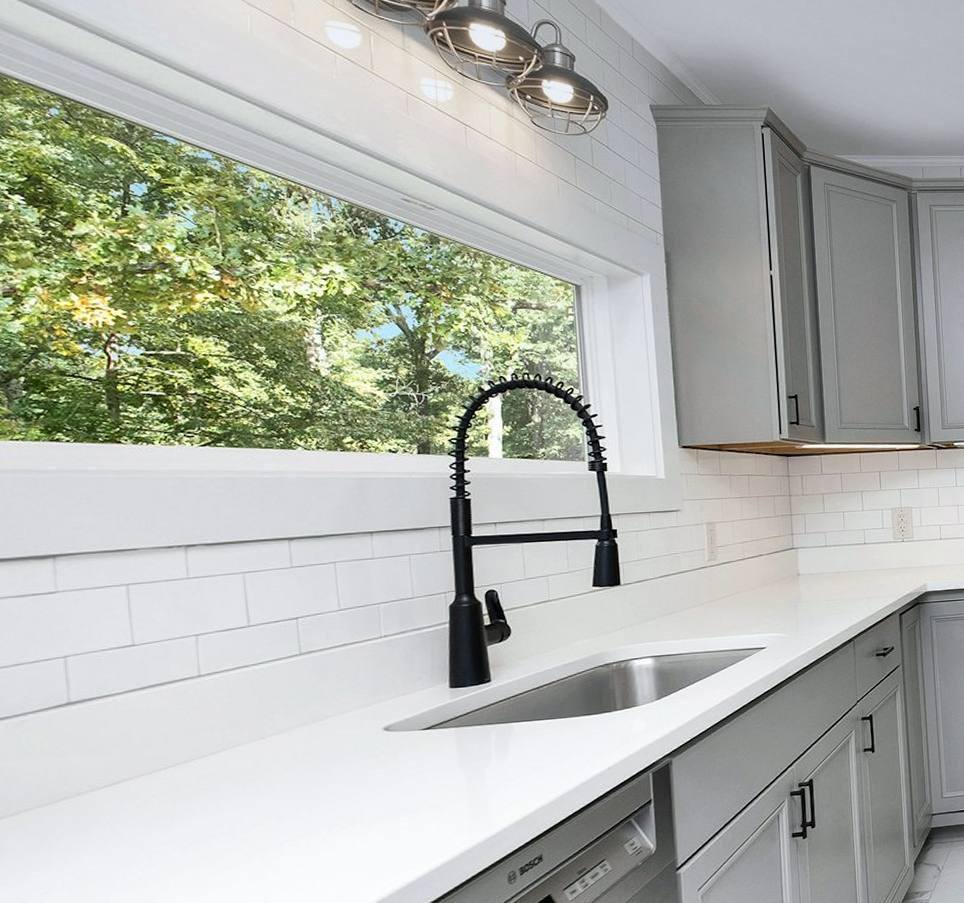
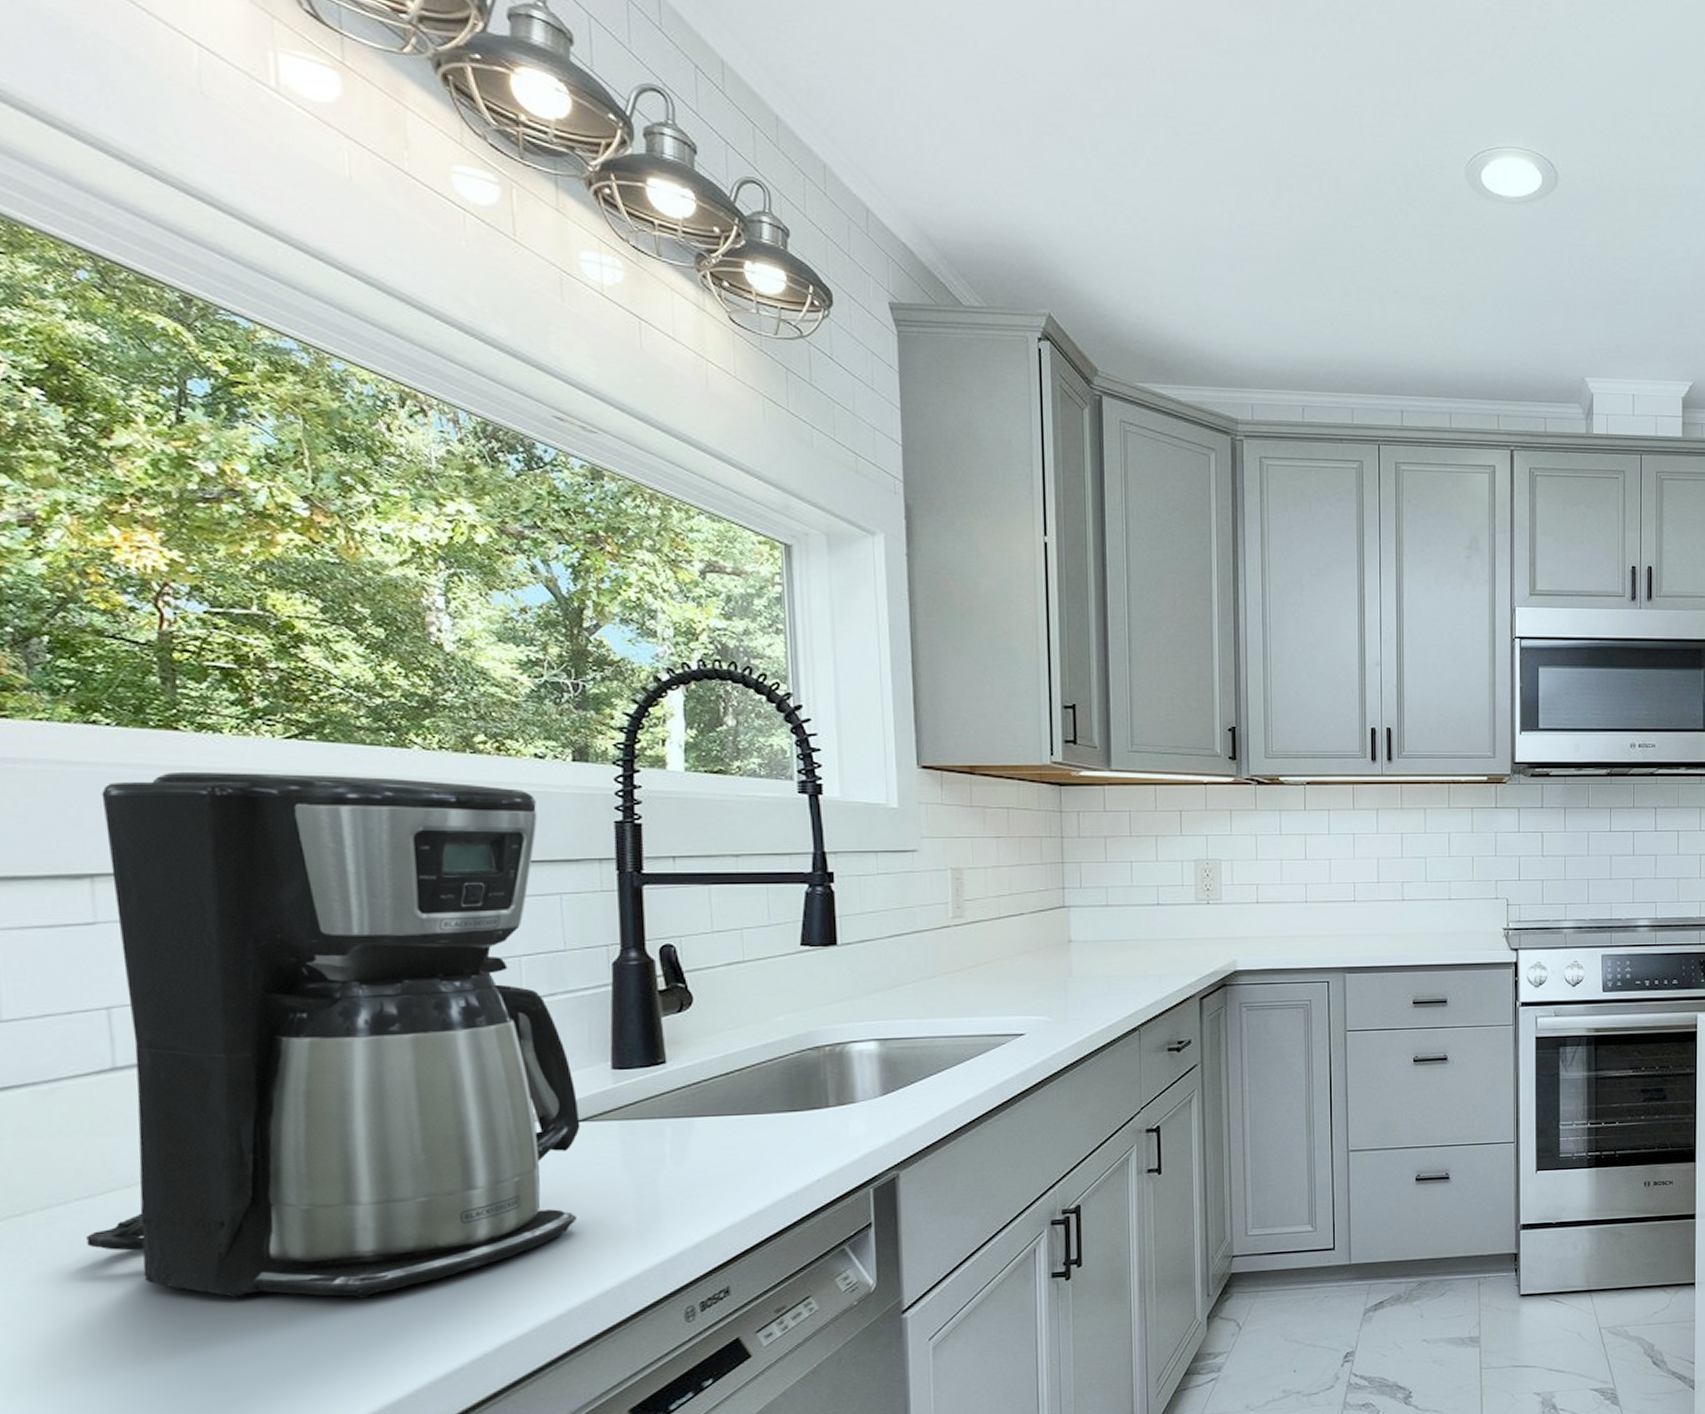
coffee maker: none [46,472,426,879] -> present [86,773,580,1299]

